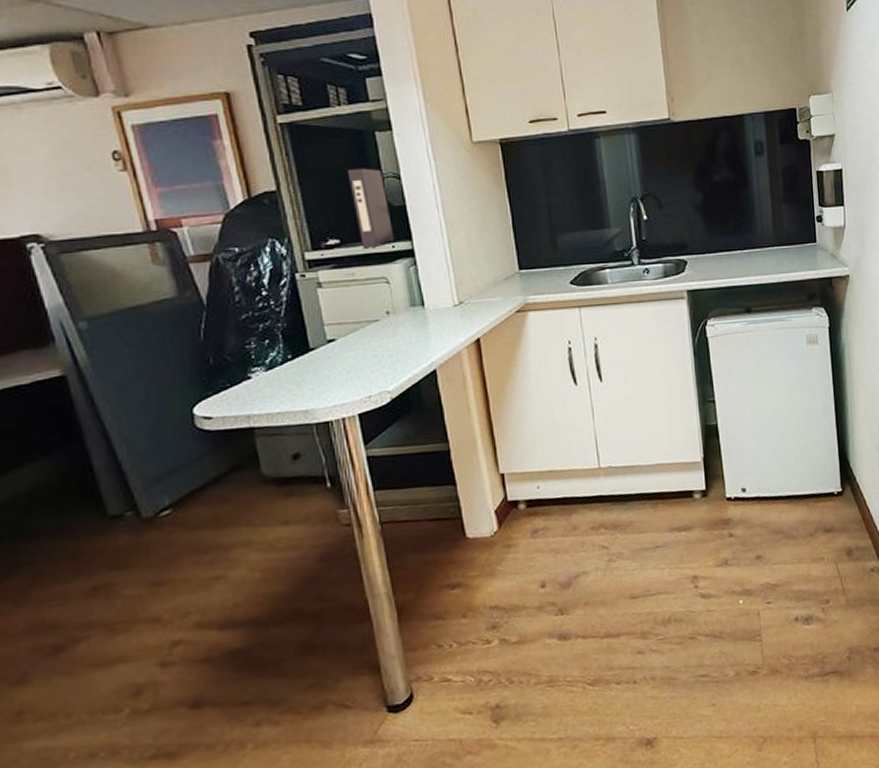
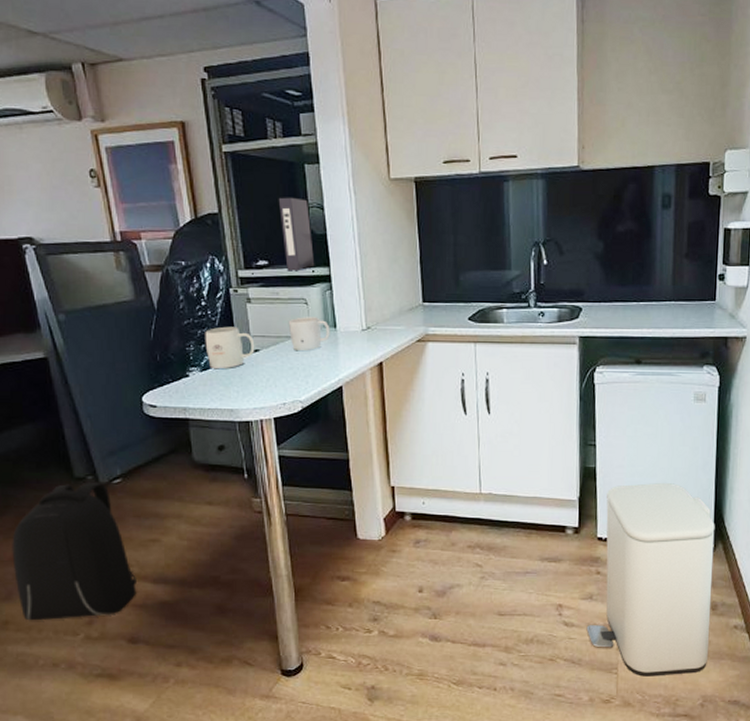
backpack: none [25,518,198,706] -> present [12,483,137,621]
mug: none [268,315,331,367] -> present [205,326,255,370]
mug: none [368,296,418,337] -> present [288,317,330,352]
pedal bin: none [724,430,850,639] -> present [586,483,715,677]

